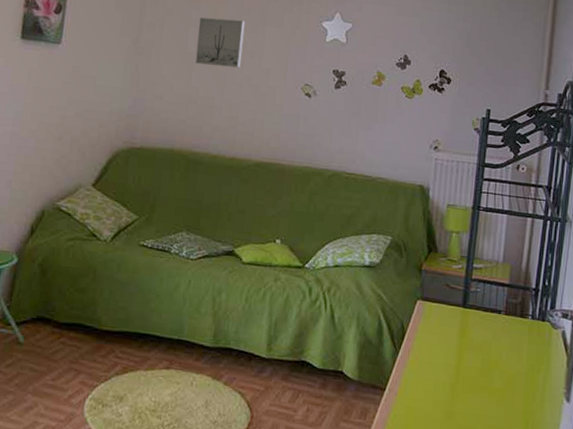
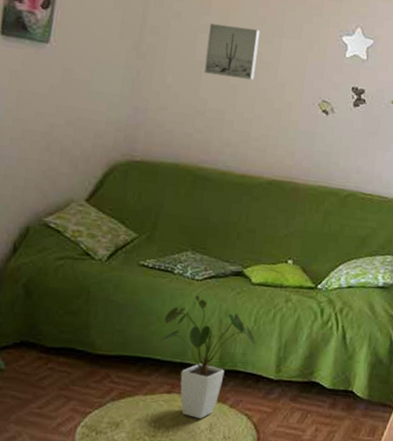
house plant: none [157,273,247,396] -> present [158,295,256,419]

